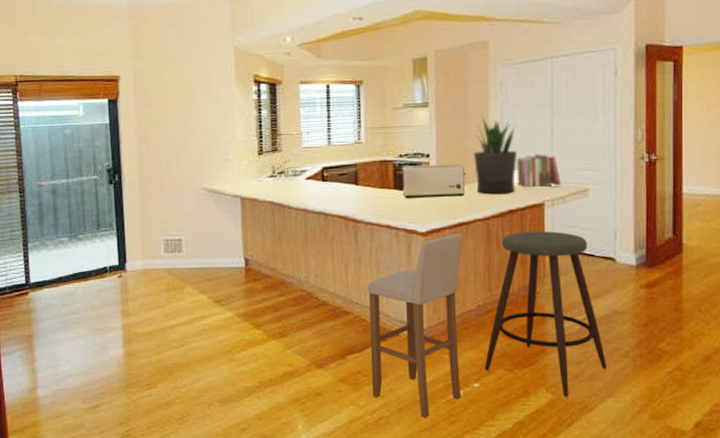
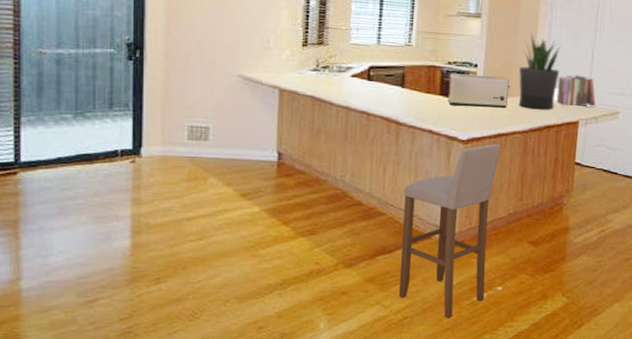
bar stool: present [484,230,607,397] -> none [508,146,617,301]

